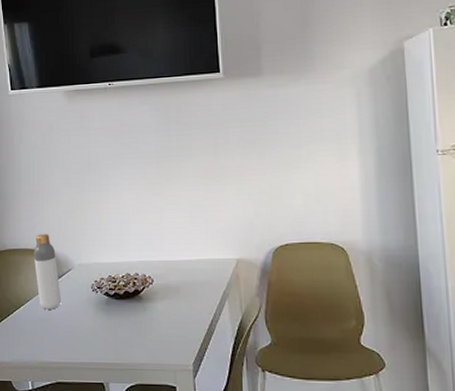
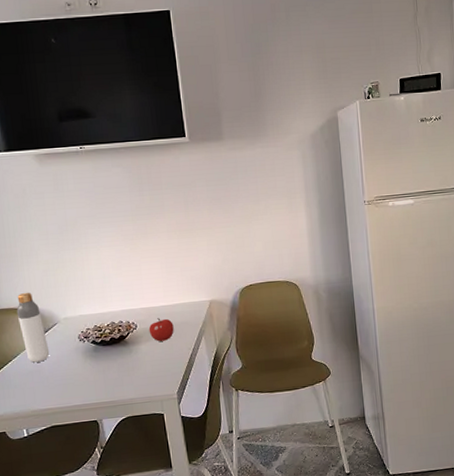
fruit: none [166,274,194,301] -> present [149,318,174,342]

